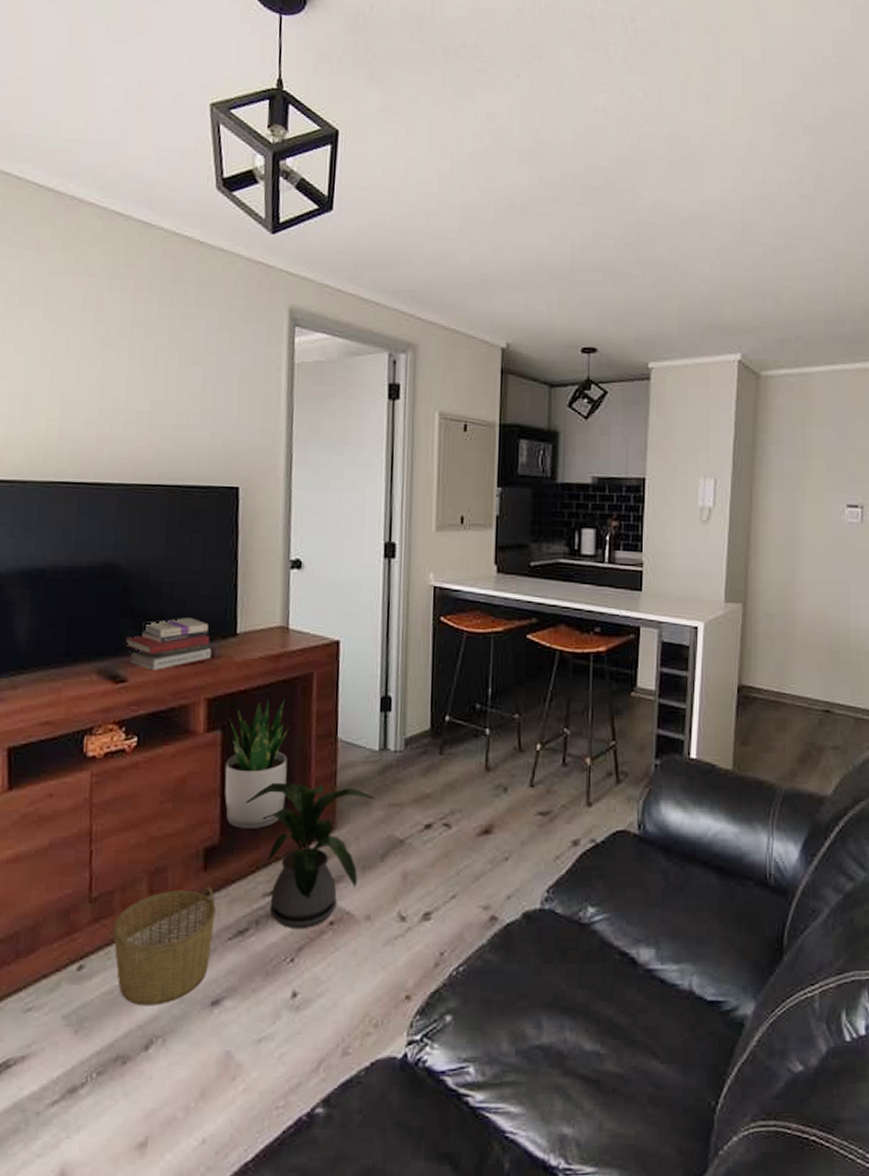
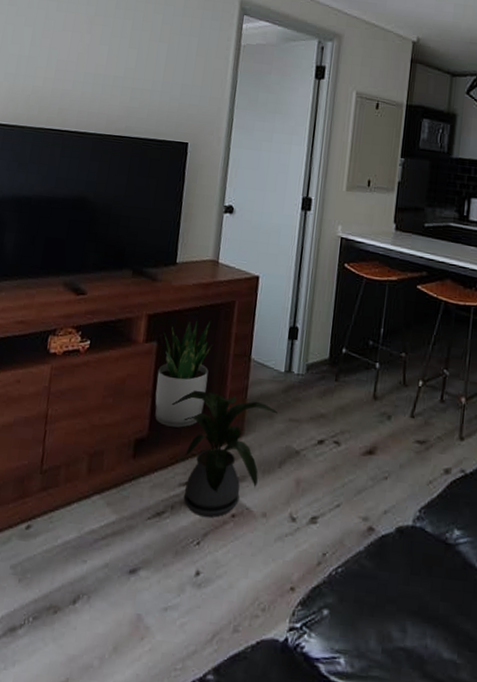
basket: present [112,886,216,1006] -> none [56,471,140,567]
books: present [125,618,212,671] -> none [88,246,155,288]

